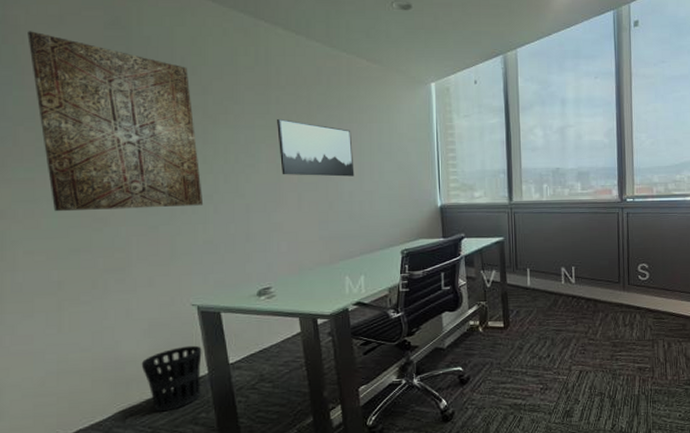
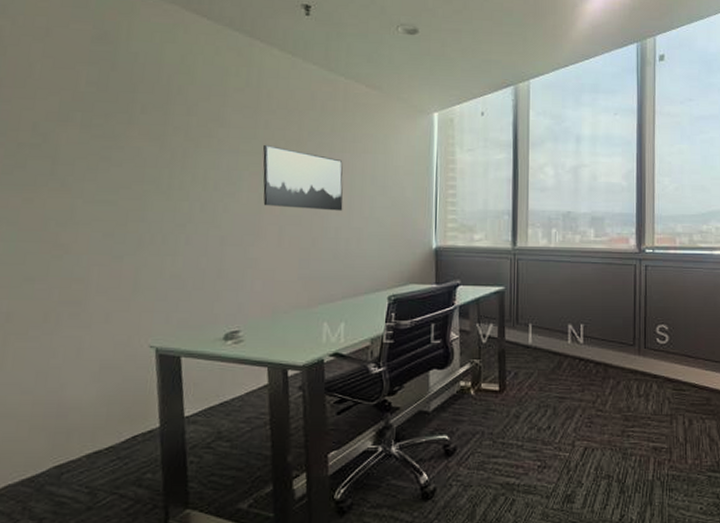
wall art: present [27,31,204,212] -> none [10,42,175,236]
wastebasket: present [141,345,202,412] -> none [85,393,156,469]

